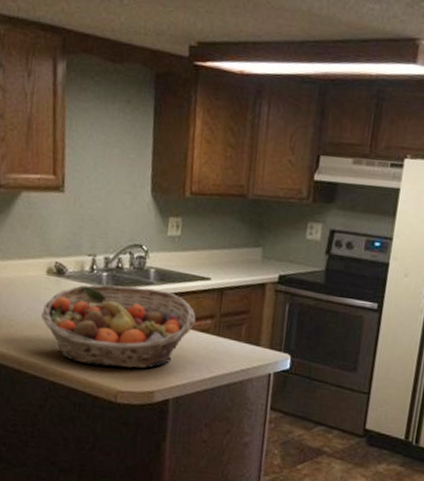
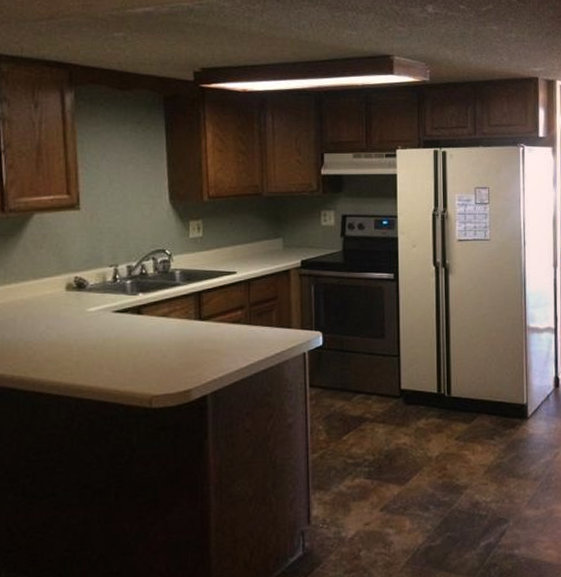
fruit basket: present [40,284,196,369] -> none [61,289,226,375]

